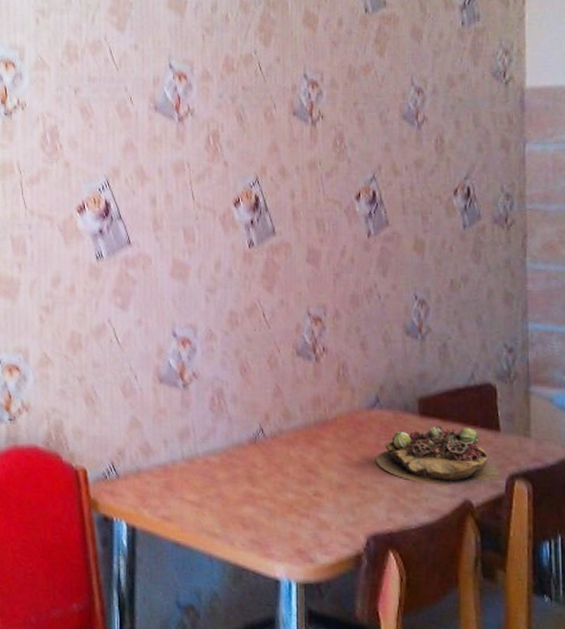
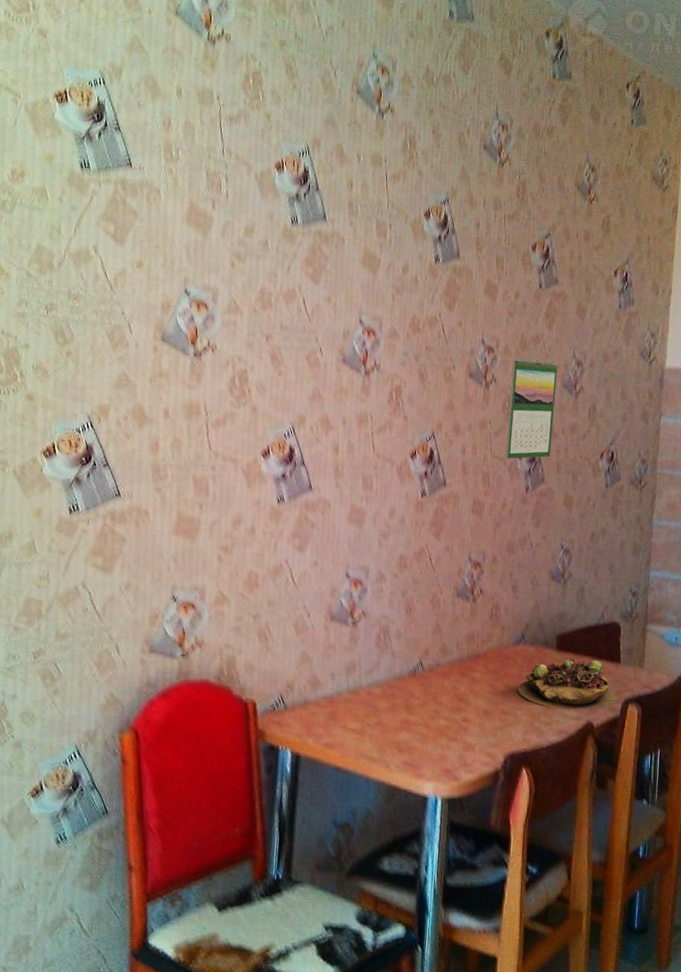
calendar: none [340,89,394,202] -> present [505,358,558,459]

